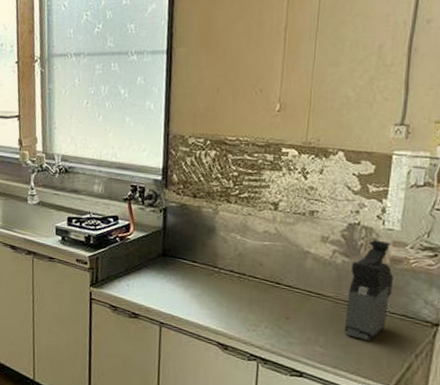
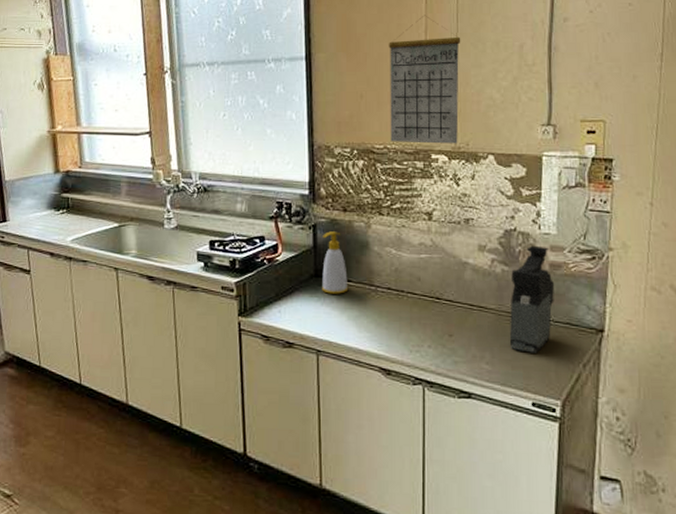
soap bottle: none [168,215,194,273] -> present [322,231,349,294]
calendar: none [243,13,320,139] -> present [389,15,461,144]

